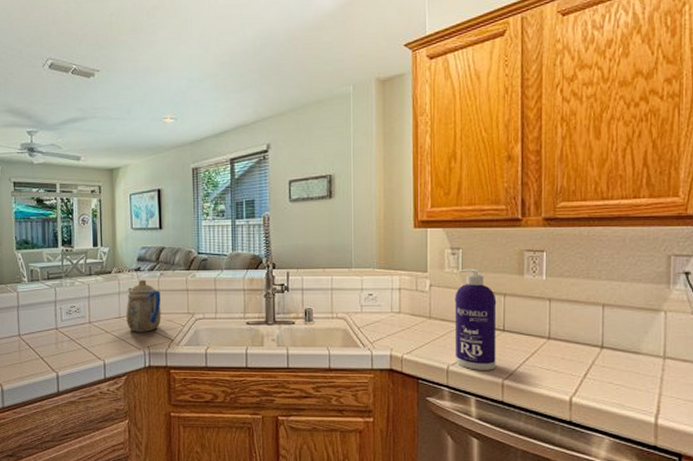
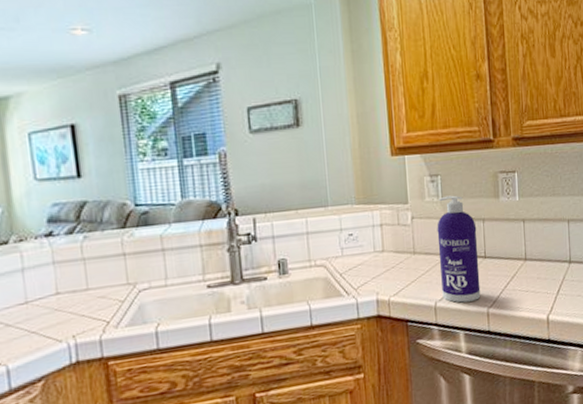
teapot: present [126,280,161,332] -> none [35,247,90,320]

